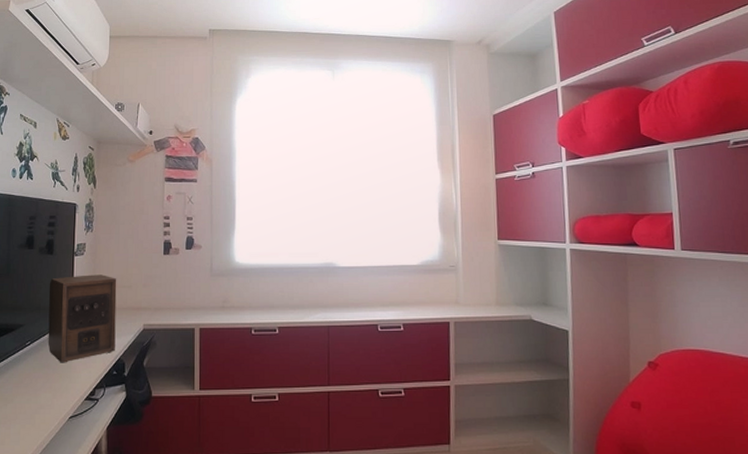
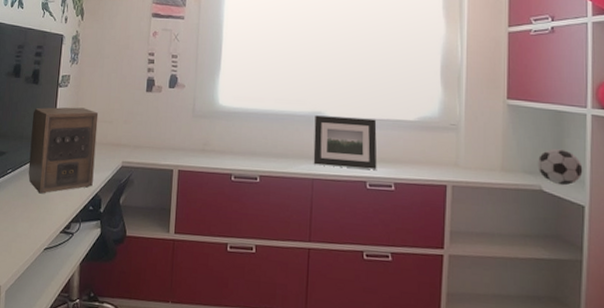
picture frame: none [327,266,387,313] -> present [313,115,377,170]
soccer ball: none [526,281,566,314] -> present [537,148,583,186]

